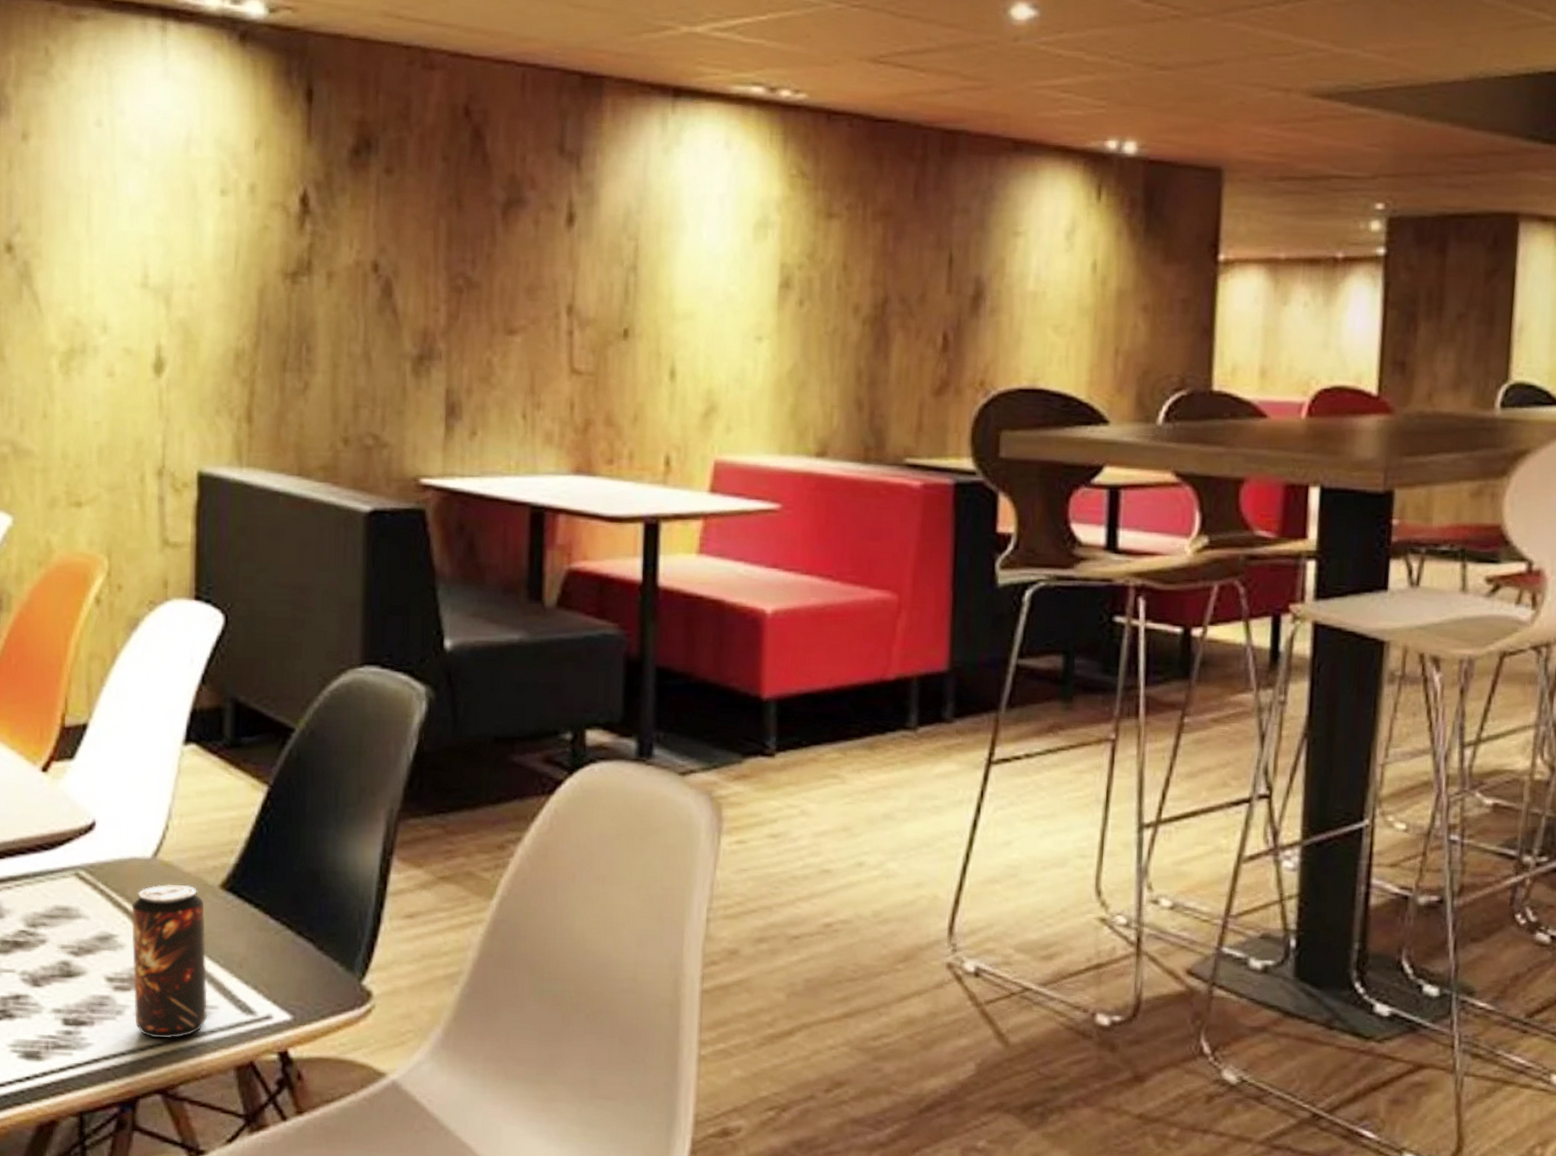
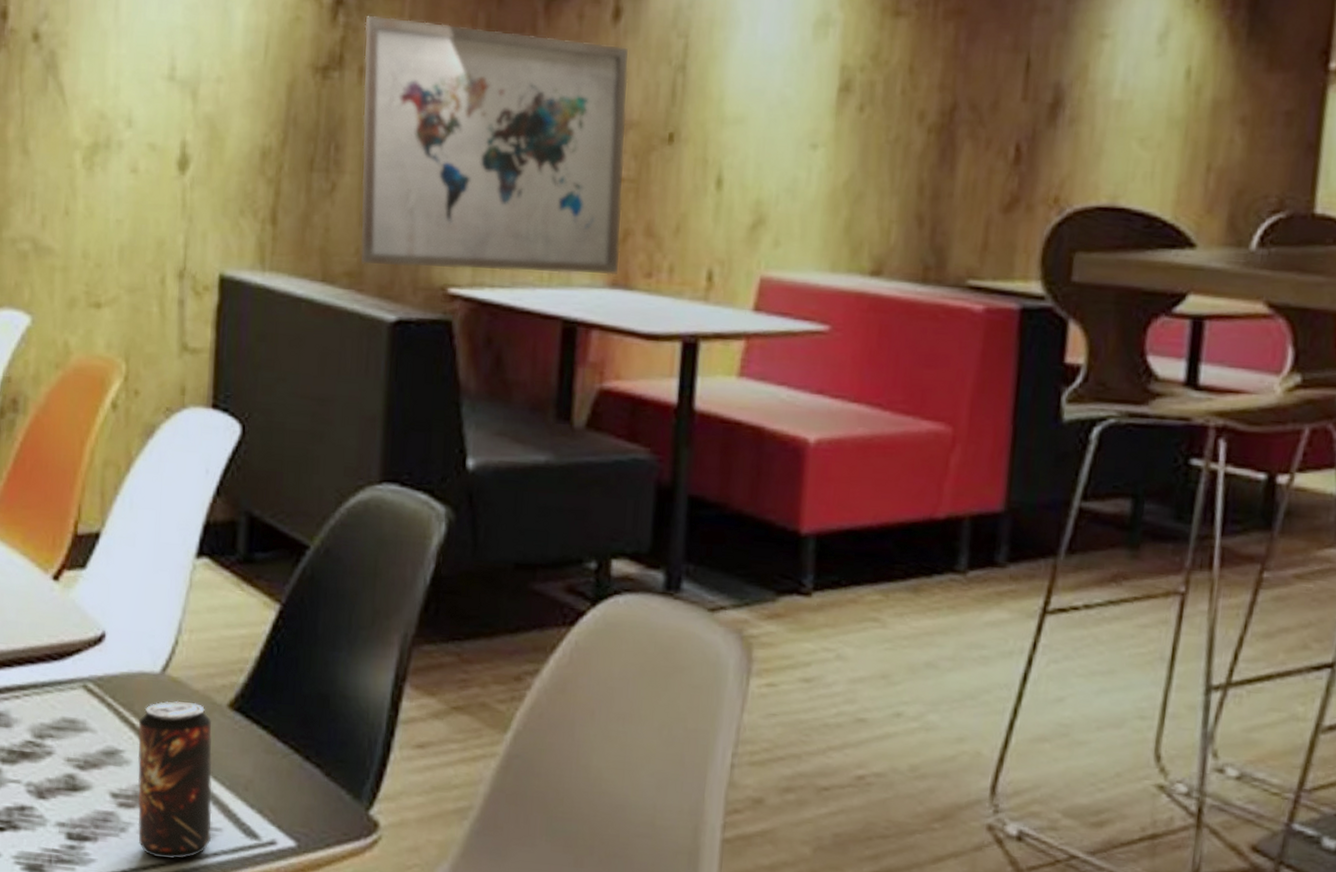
wall art: none [331,223,584,463] -> present [360,15,629,275]

